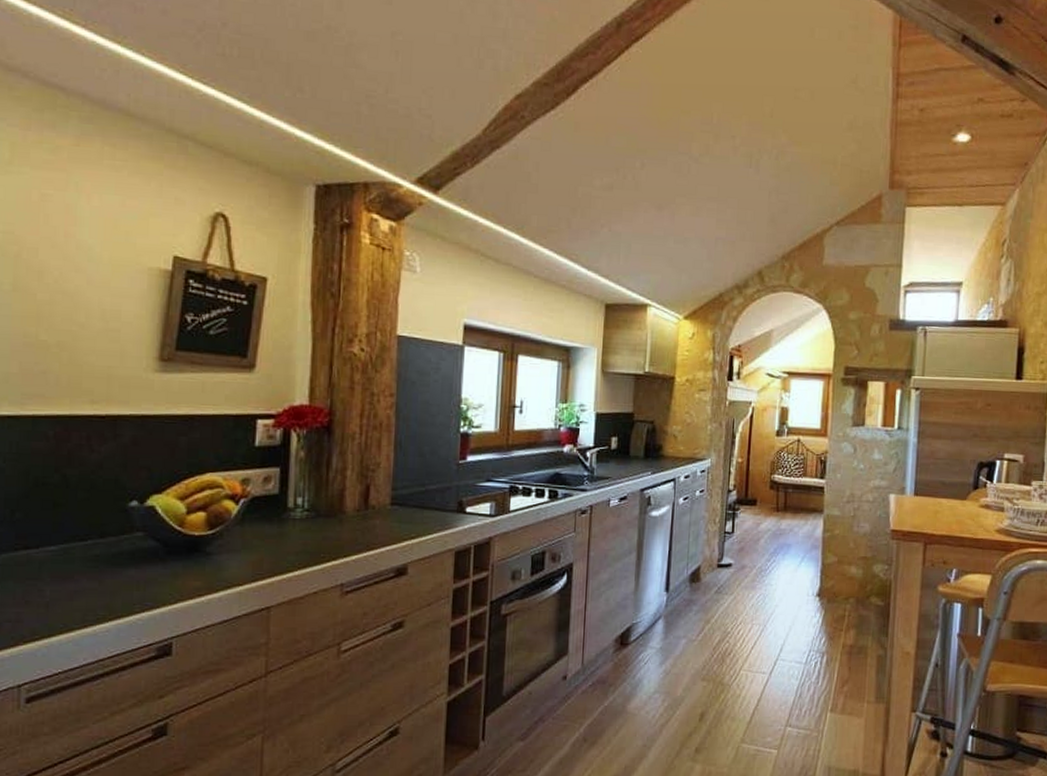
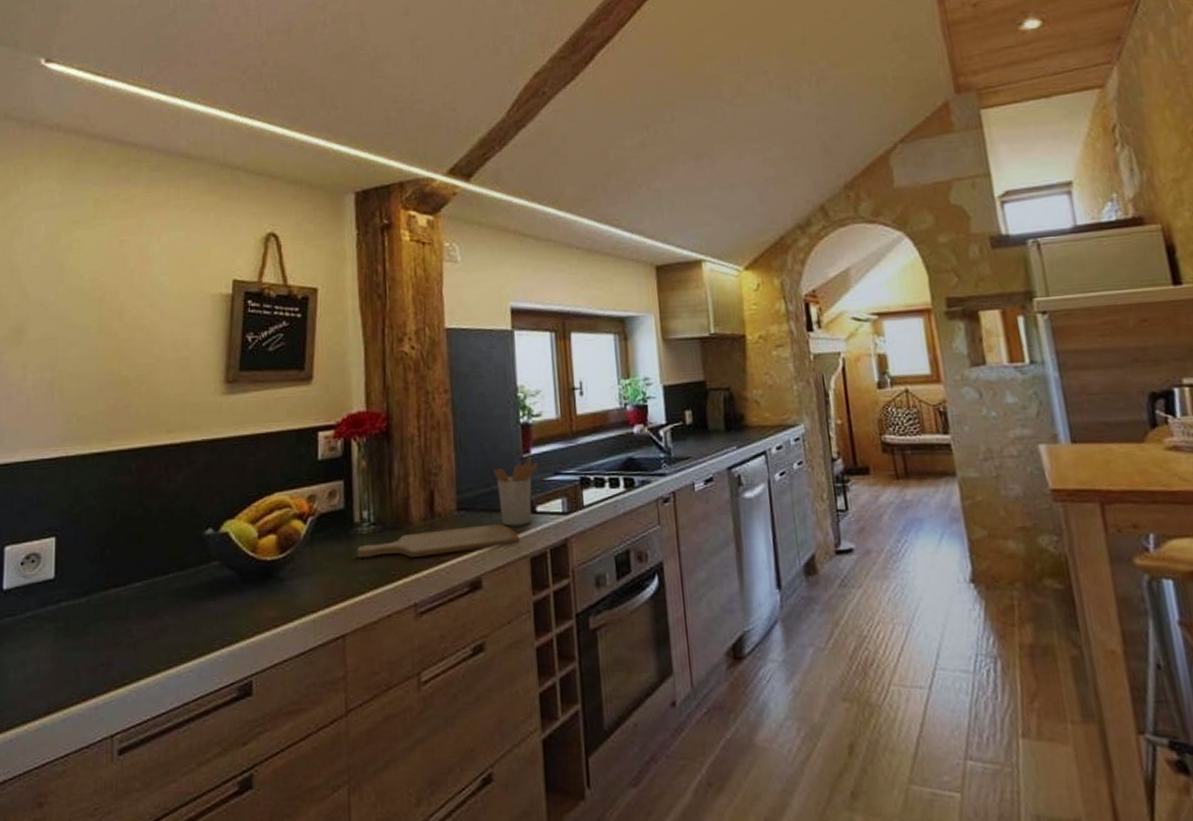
chopping board: none [288,519,448,543] -> present [357,524,520,558]
utensil holder: none [430,462,474,523] -> present [494,455,540,526]

